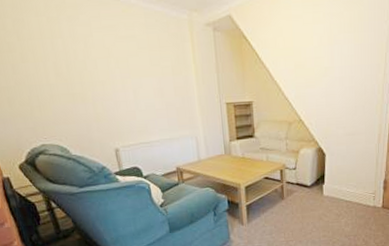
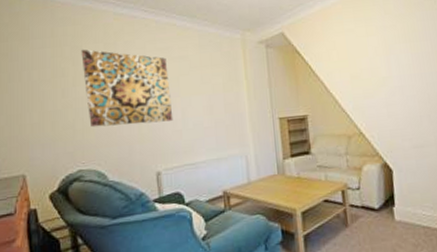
wall art: none [24,22,126,105] -> present [81,49,173,128]

